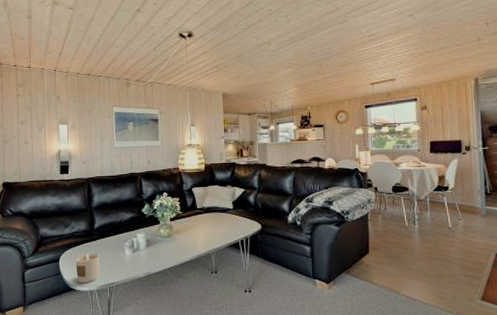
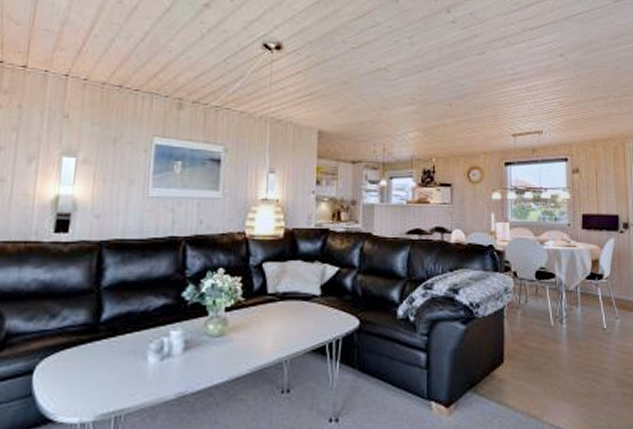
candle: present [75,253,100,283] -> none [60,361,104,411]

